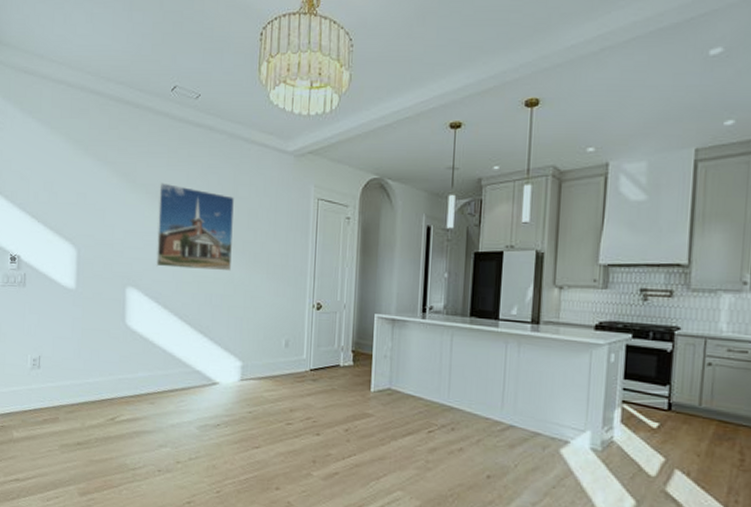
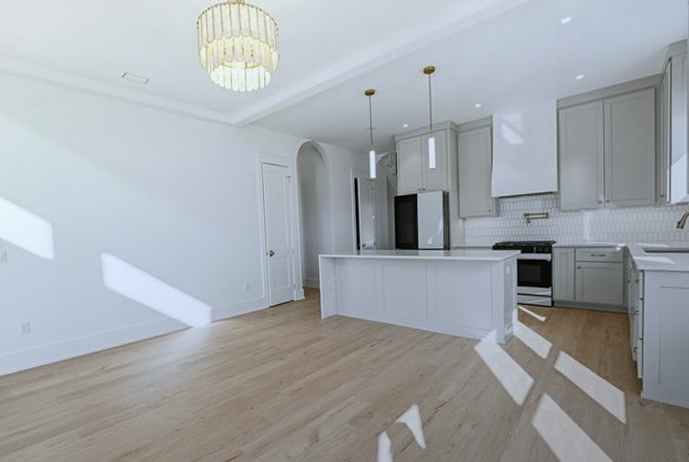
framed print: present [155,183,234,272] -> none [120,159,193,233]

